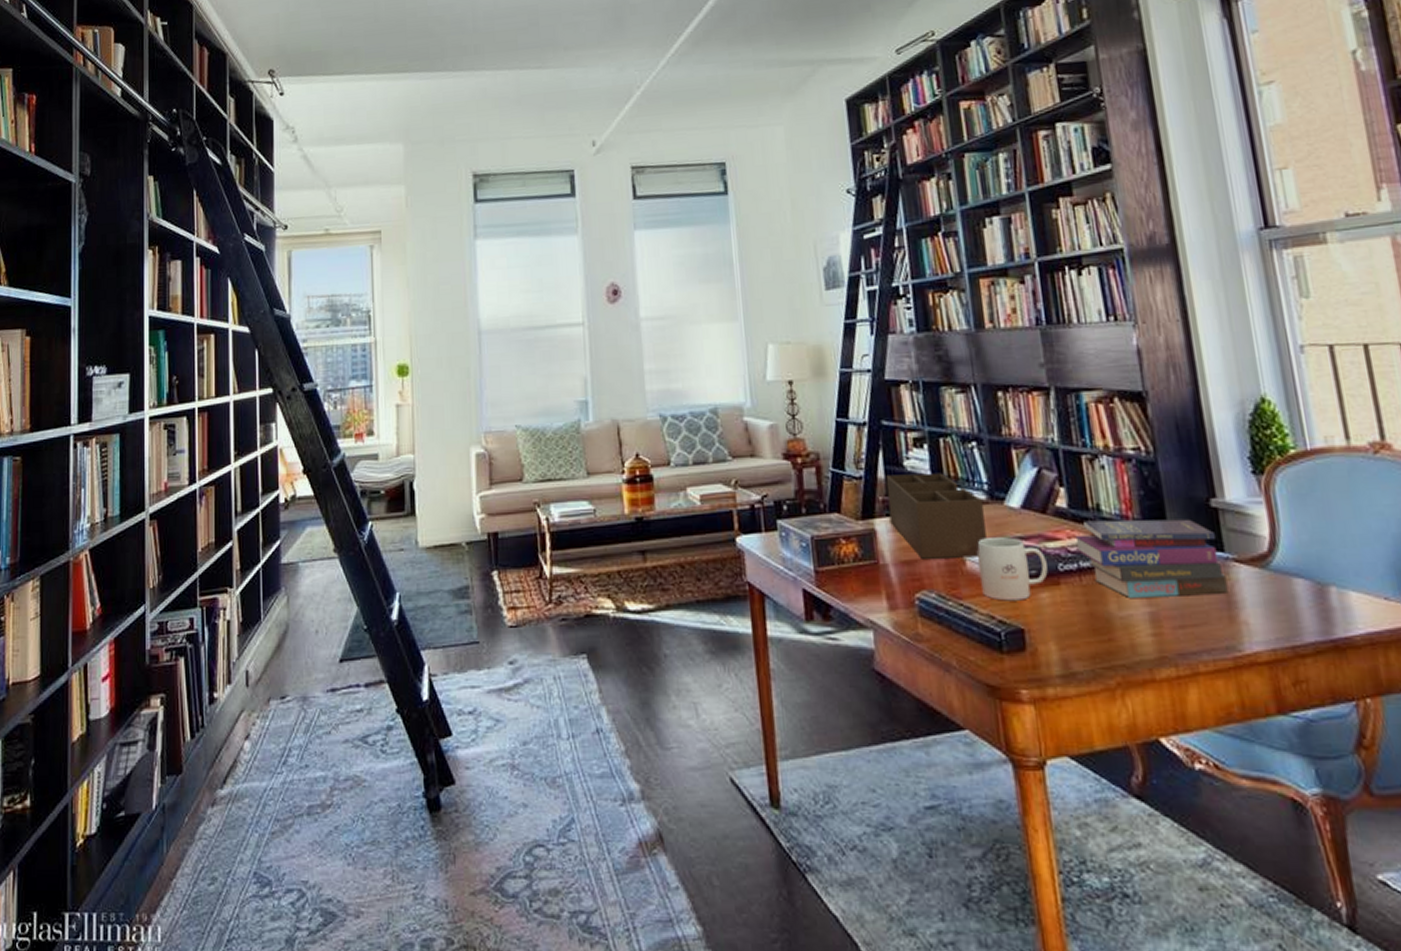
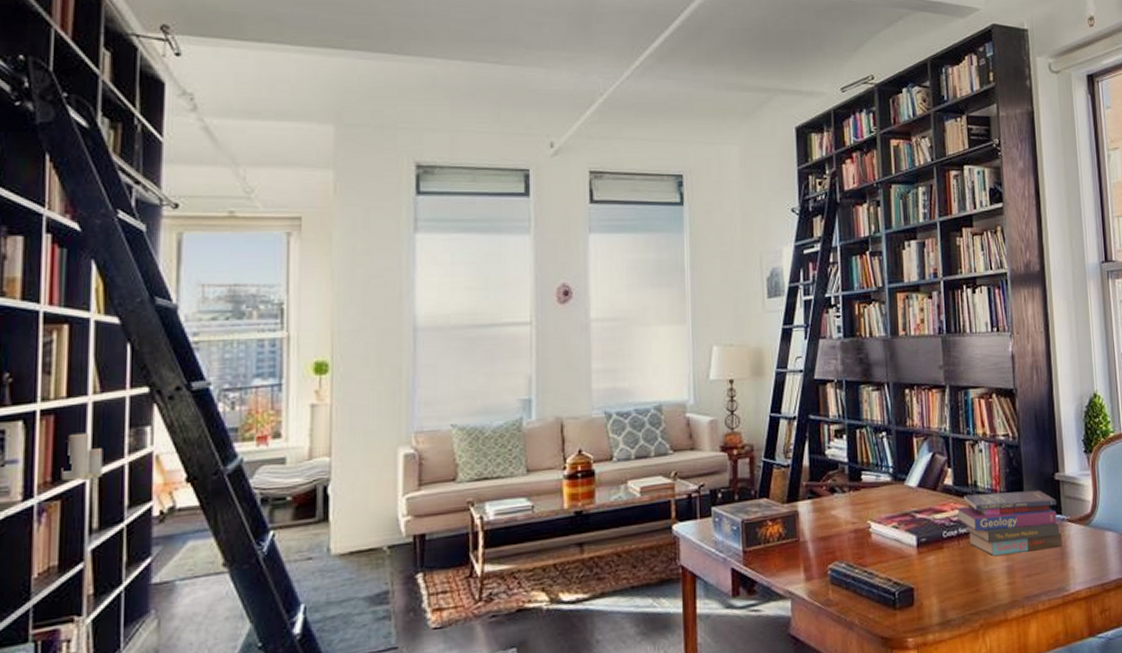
candle: none [214,426,243,470] -> present [61,431,103,481]
desk organizer: present [885,473,987,559] -> none [809,459,889,535]
mug: present [977,537,1048,601] -> none [880,512,935,566]

